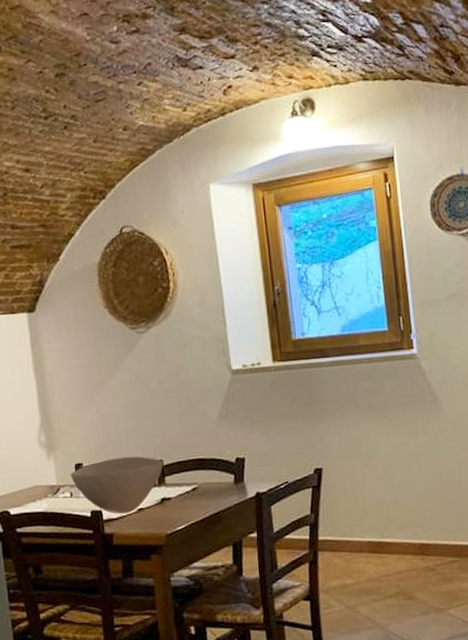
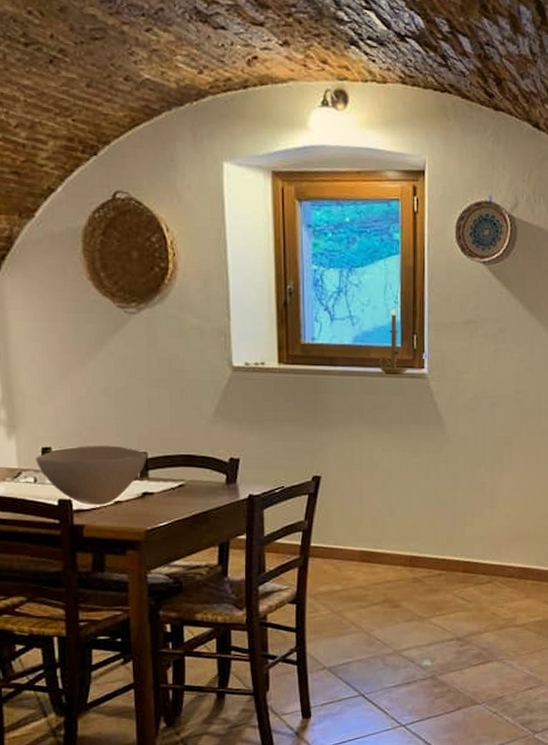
candle holder: none [367,294,398,359] -> present [378,309,408,375]

